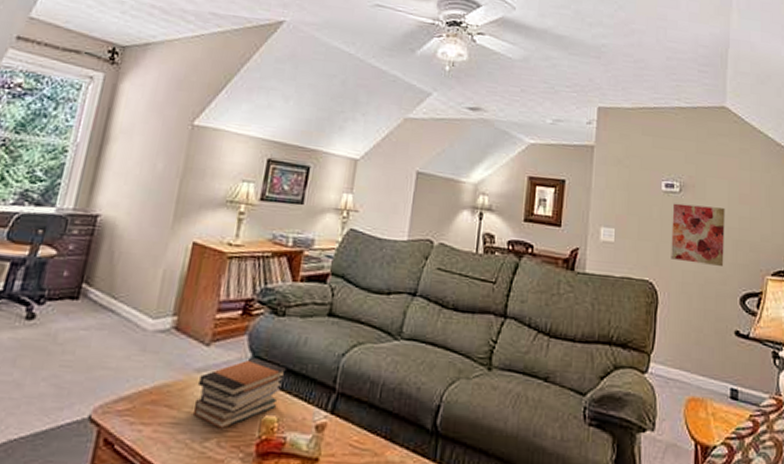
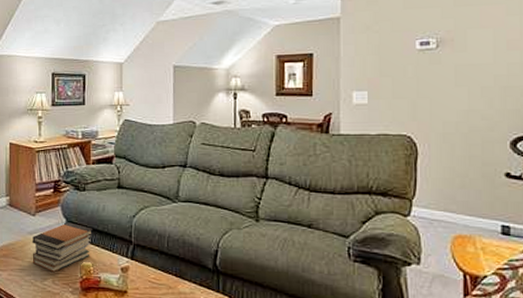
wall art: present [671,203,725,266] -> none [429,57,491,114]

